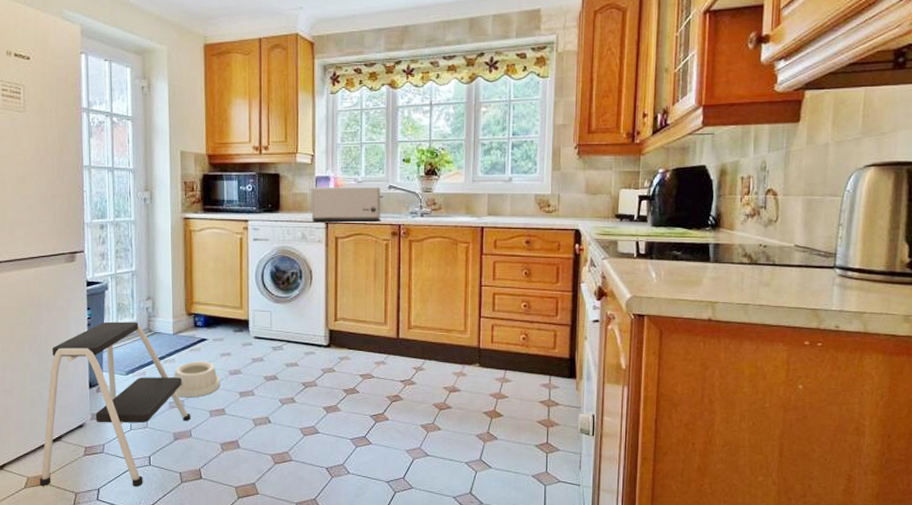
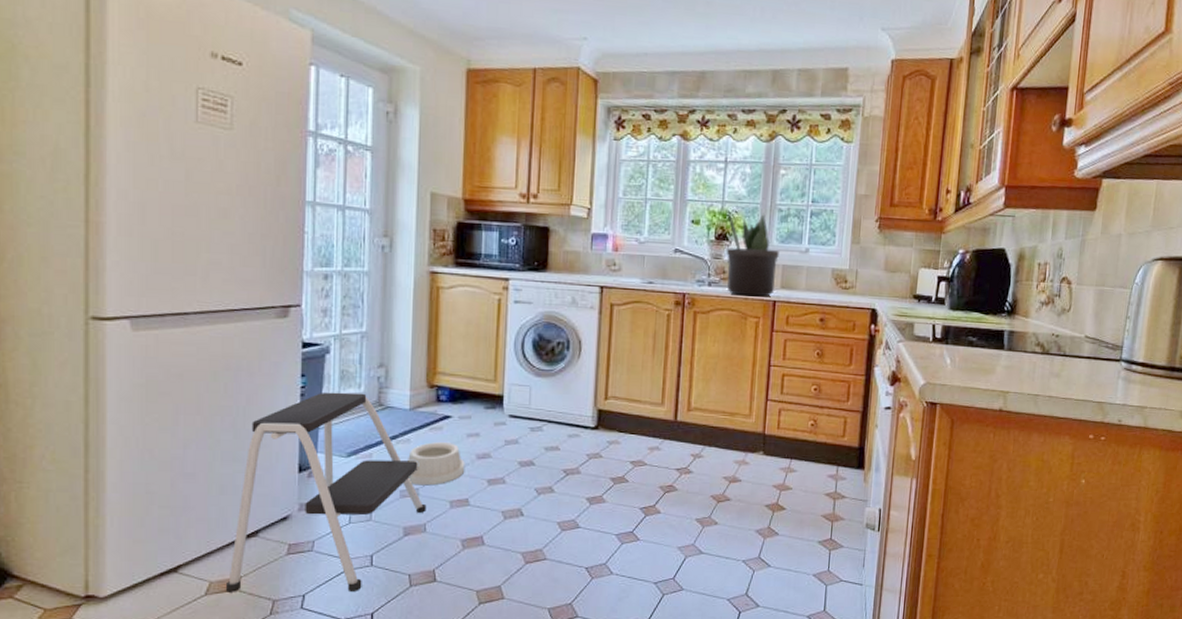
toaster: present [311,186,384,223] -> none [584,245,668,289]
planter: none [434,147,484,224] -> present [726,209,779,297]

